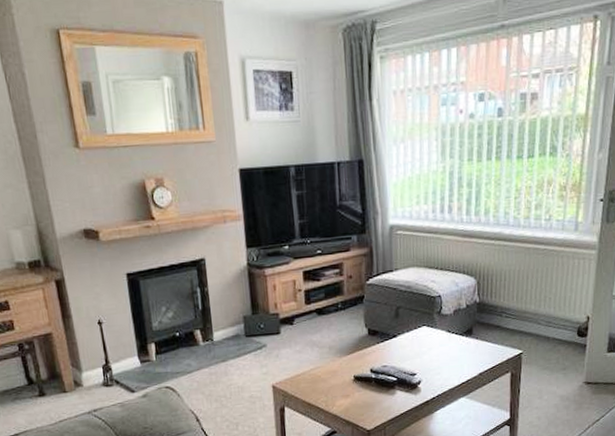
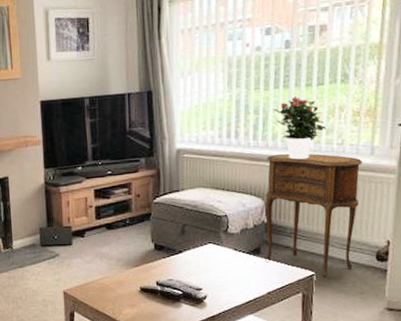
side table: none [477,229,567,356] -> present [265,153,362,278]
potted flower: none [485,169,536,236] -> present [272,96,327,160]

